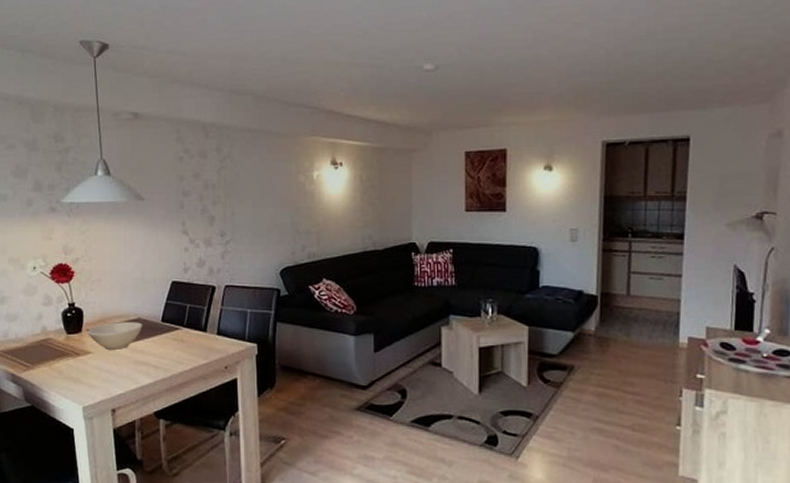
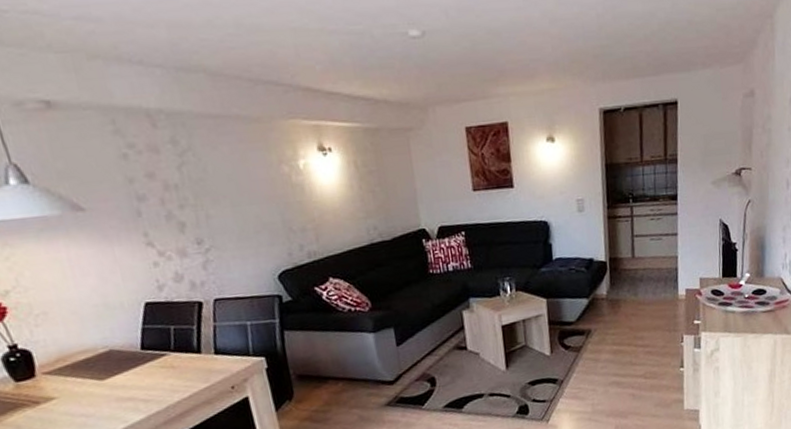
bowl: present [88,322,143,350] -> none [44,354,119,392]

